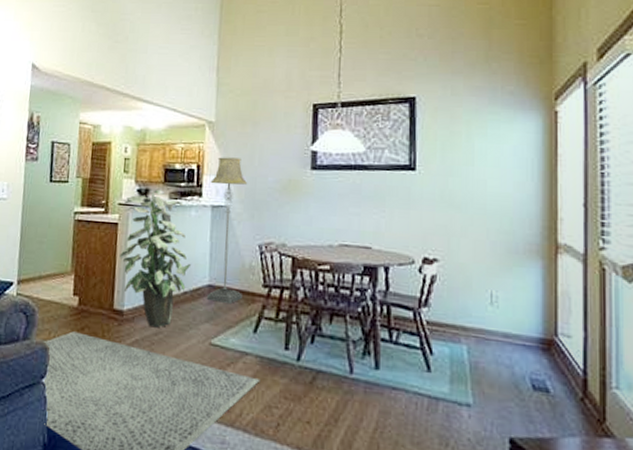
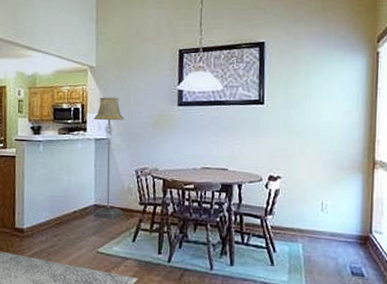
indoor plant: present [120,190,192,328] -> none [18,127,80,241]

